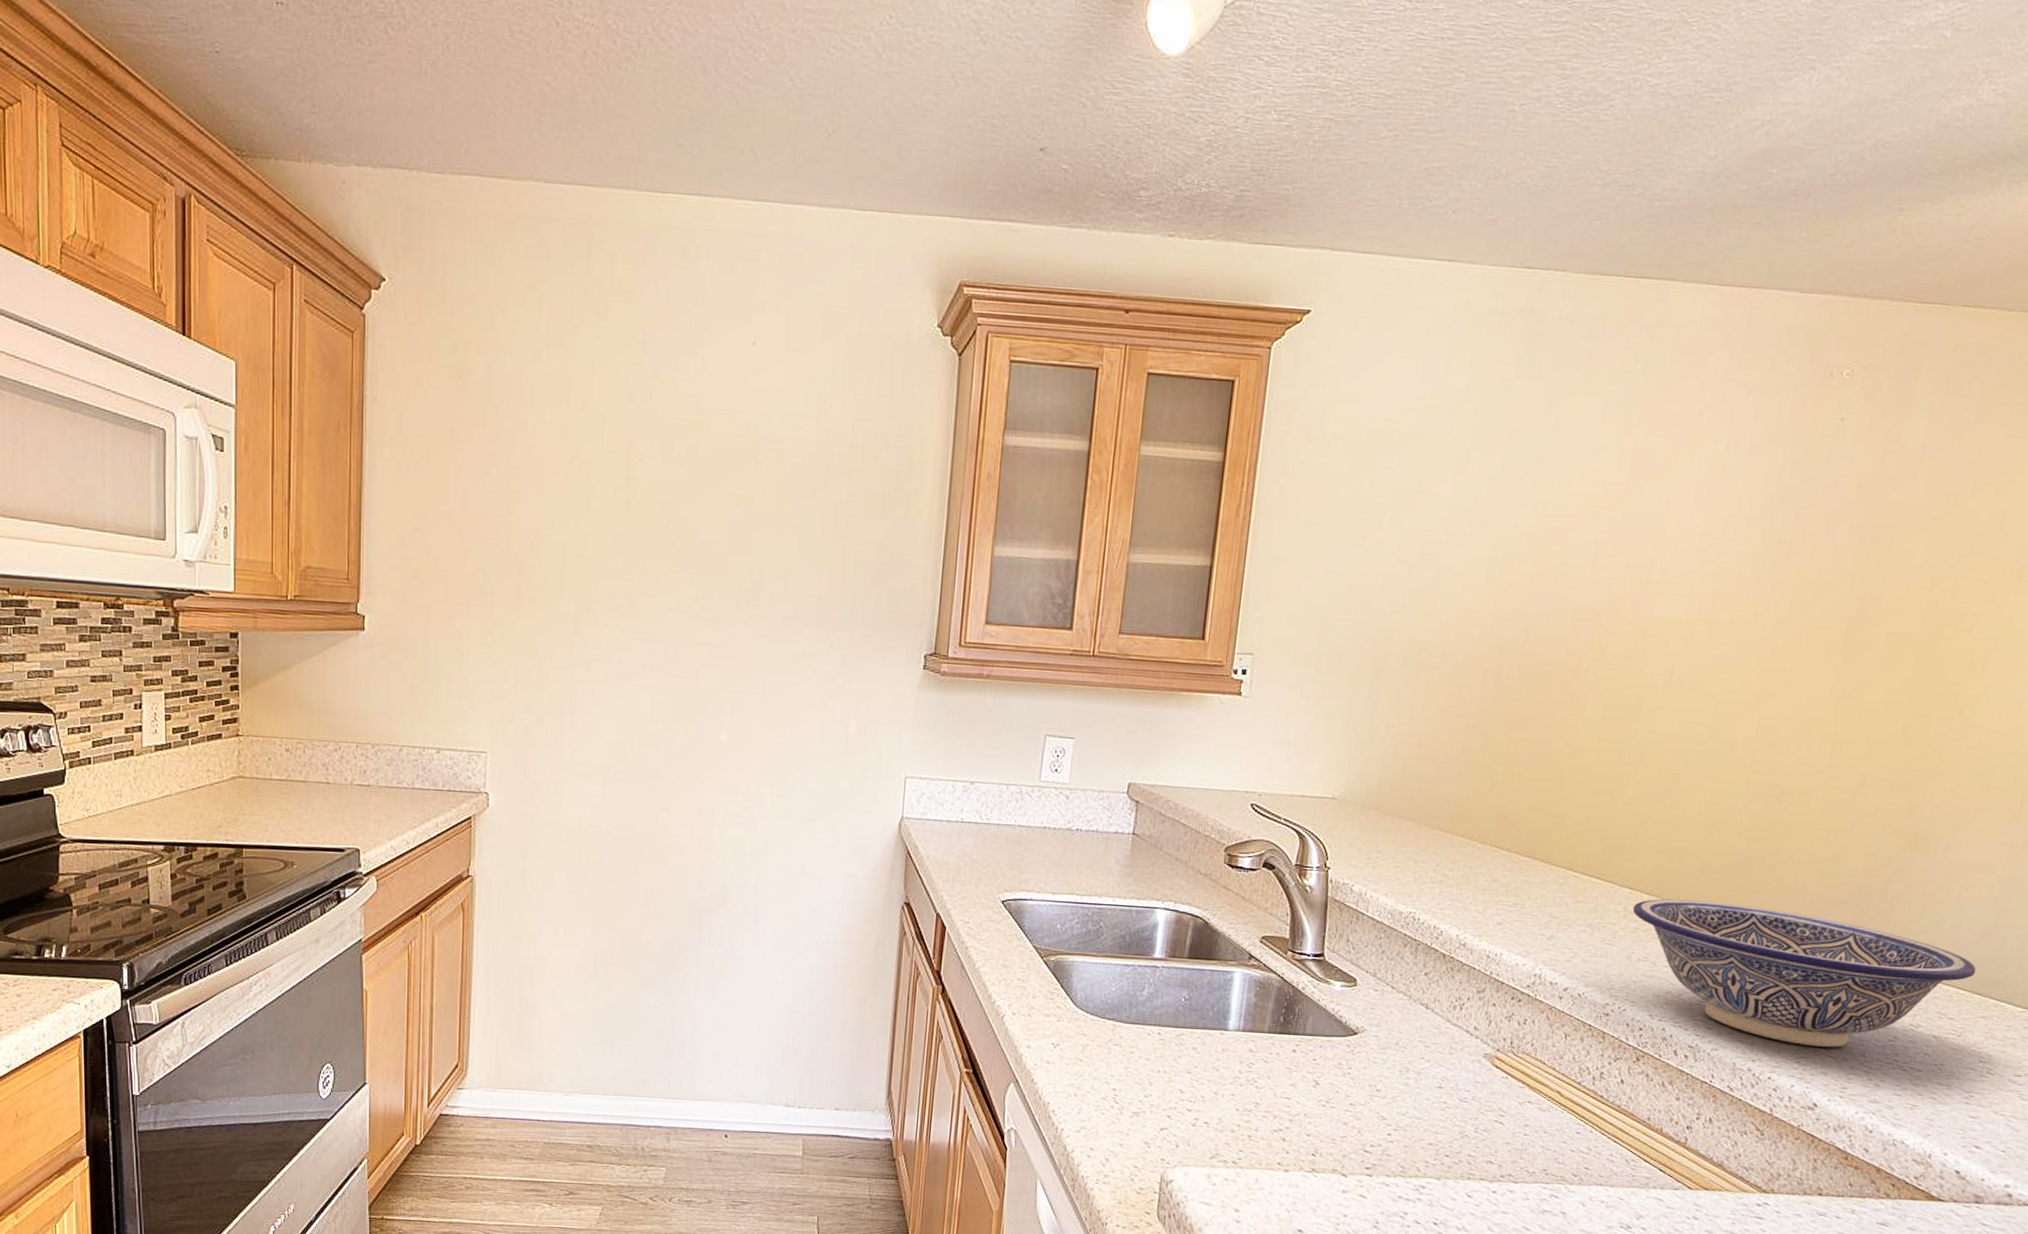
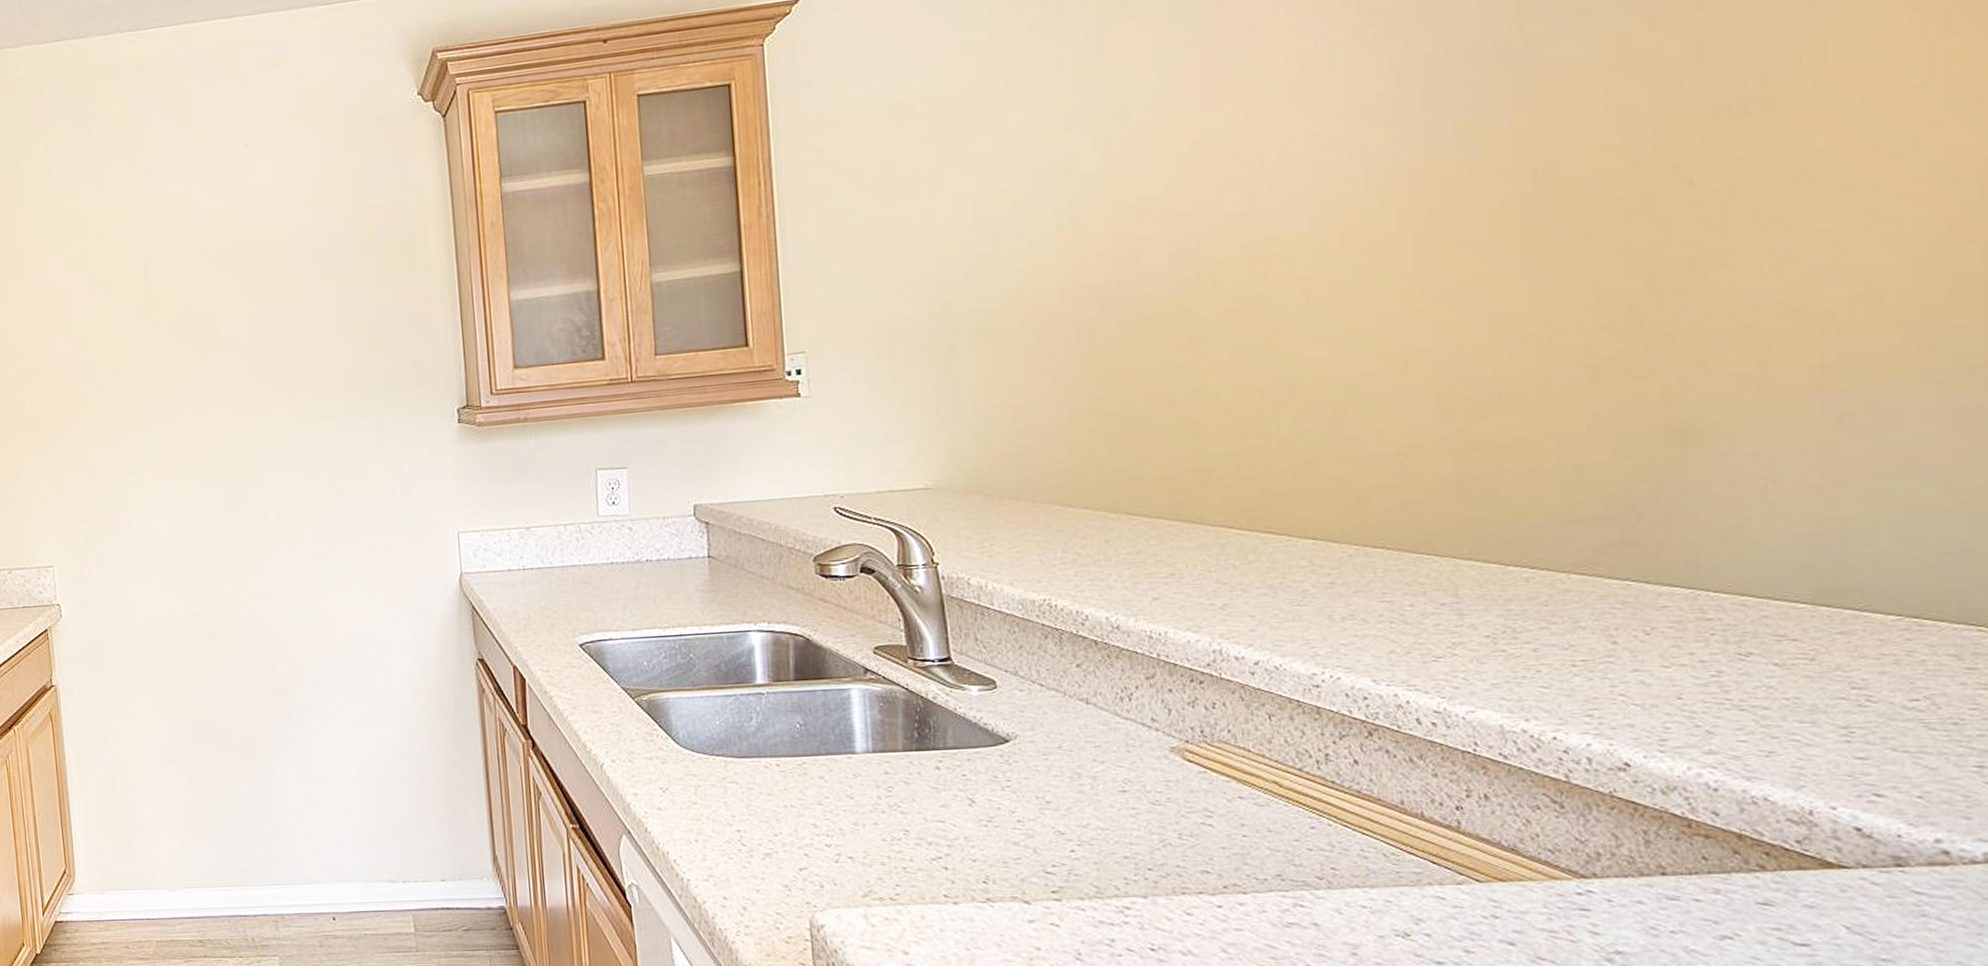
decorative bowl: present [1632,899,1976,1048] -> none [1321,539,1814,695]

